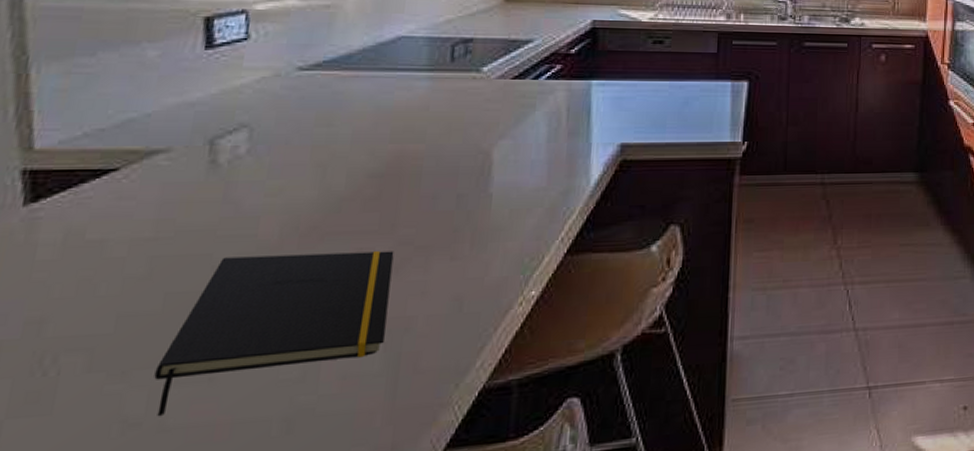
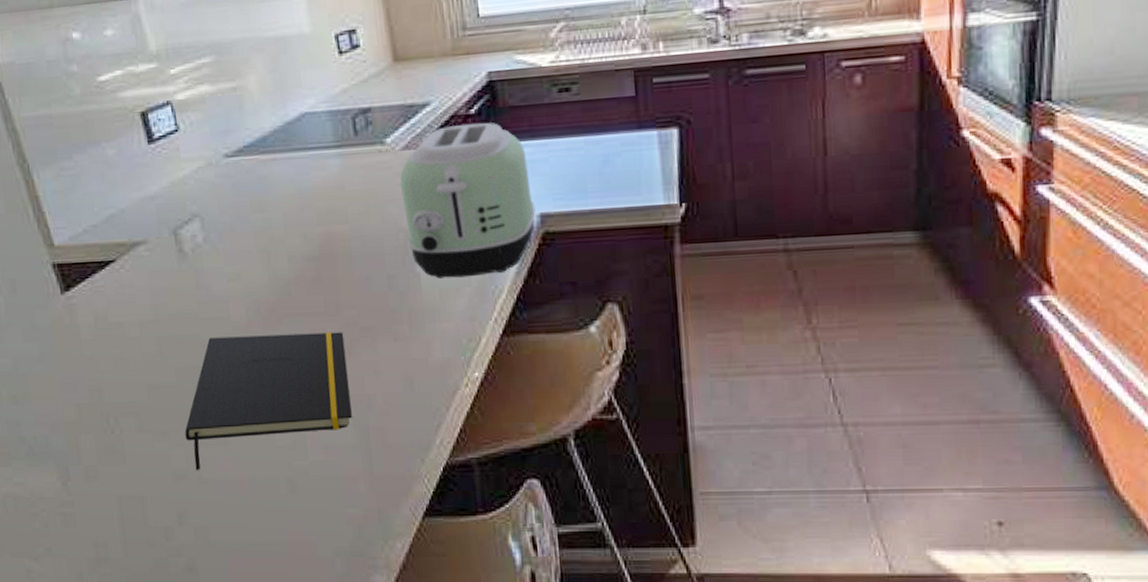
toaster: none [485,61,617,199] -> present [400,122,536,279]

